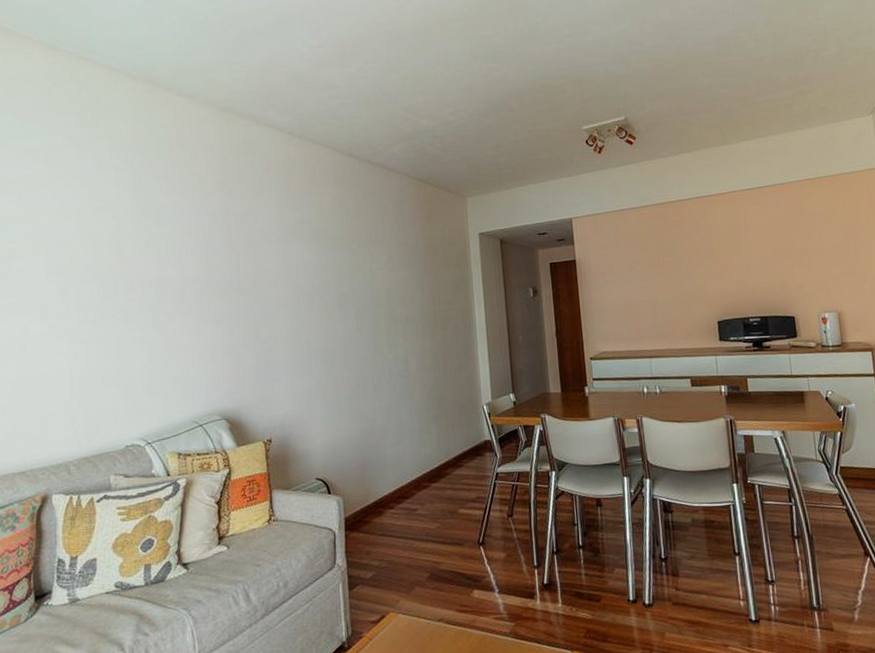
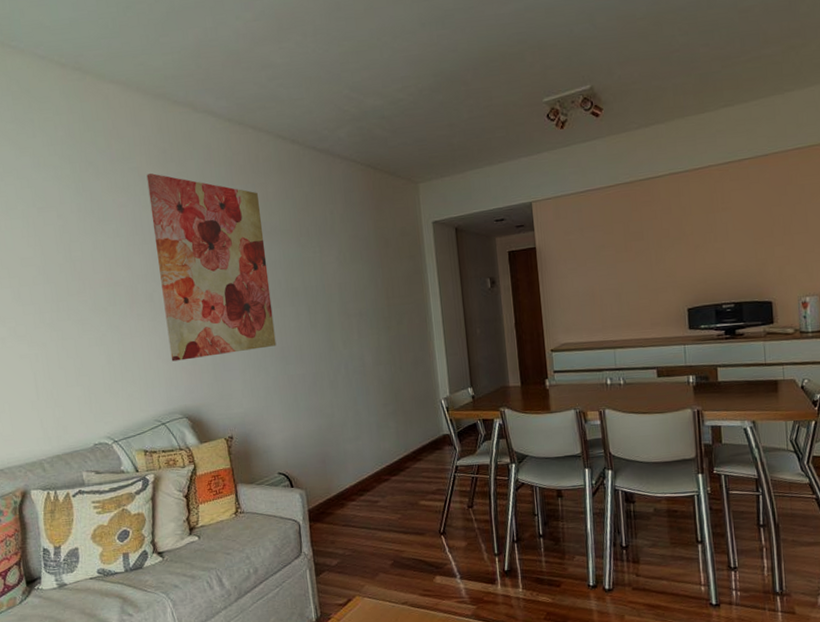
wall art: none [205,178,322,362] -> present [146,172,277,362]

